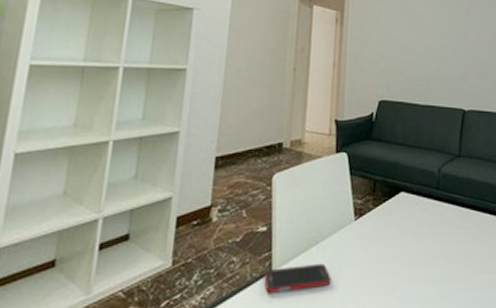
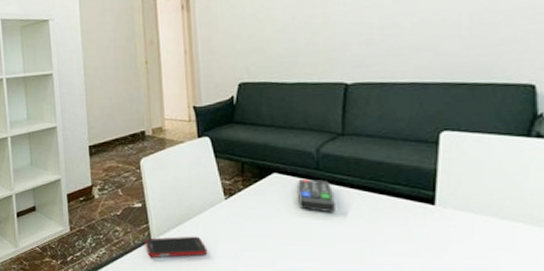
remote control: none [420,197,450,231] -> present [298,178,335,212]

